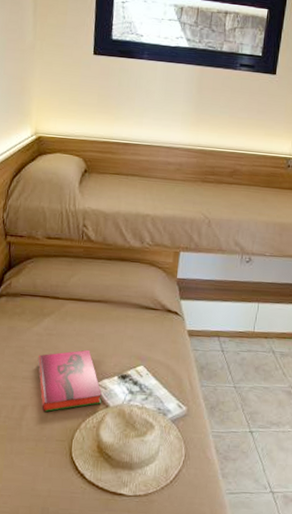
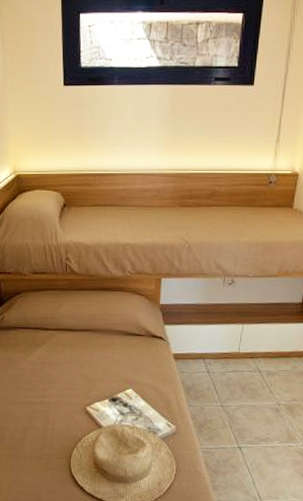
hardback book: present [37,349,102,413] -> none [34,375,95,434]

